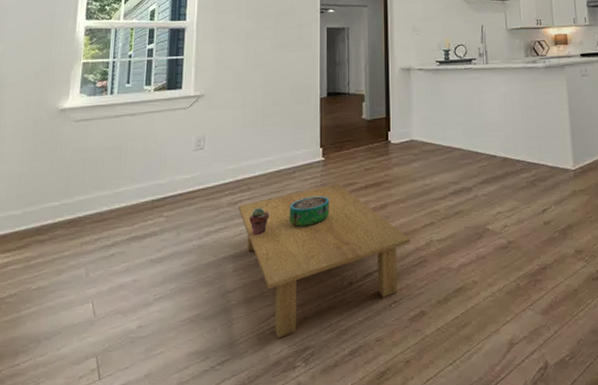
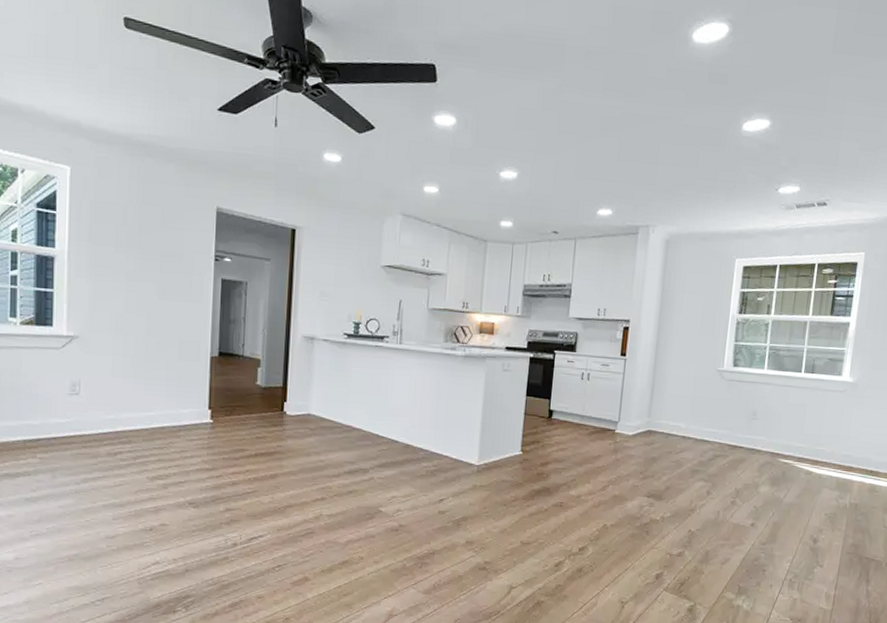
coffee table: present [238,183,410,339] -> none [118,447,299,585]
potted succulent: present [249,207,270,235] -> none [130,461,152,488]
decorative bowl: present [289,196,330,228] -> none [172,457,217,487]

